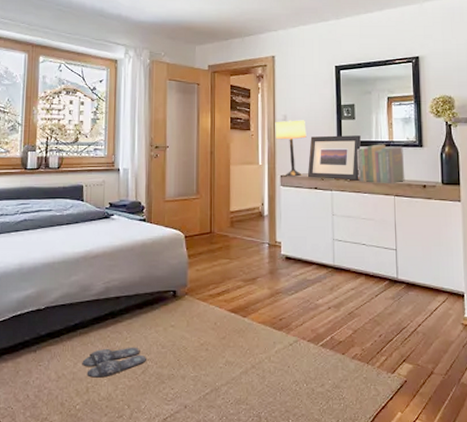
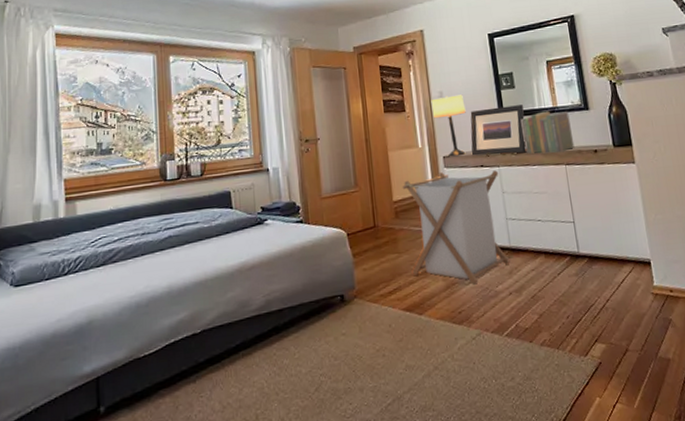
slippers: present [82,347,146,378] -> none [248,362,319,403]
laundry basket: none [239,190,332,296] -> present [402,170,510,285]

